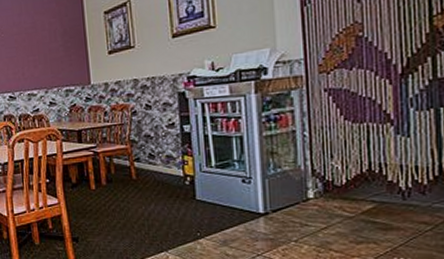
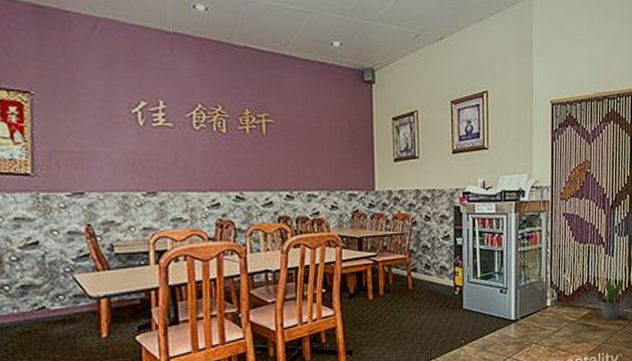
potted plant: none [390,164,429,217] -> present [599,278,623,320]

